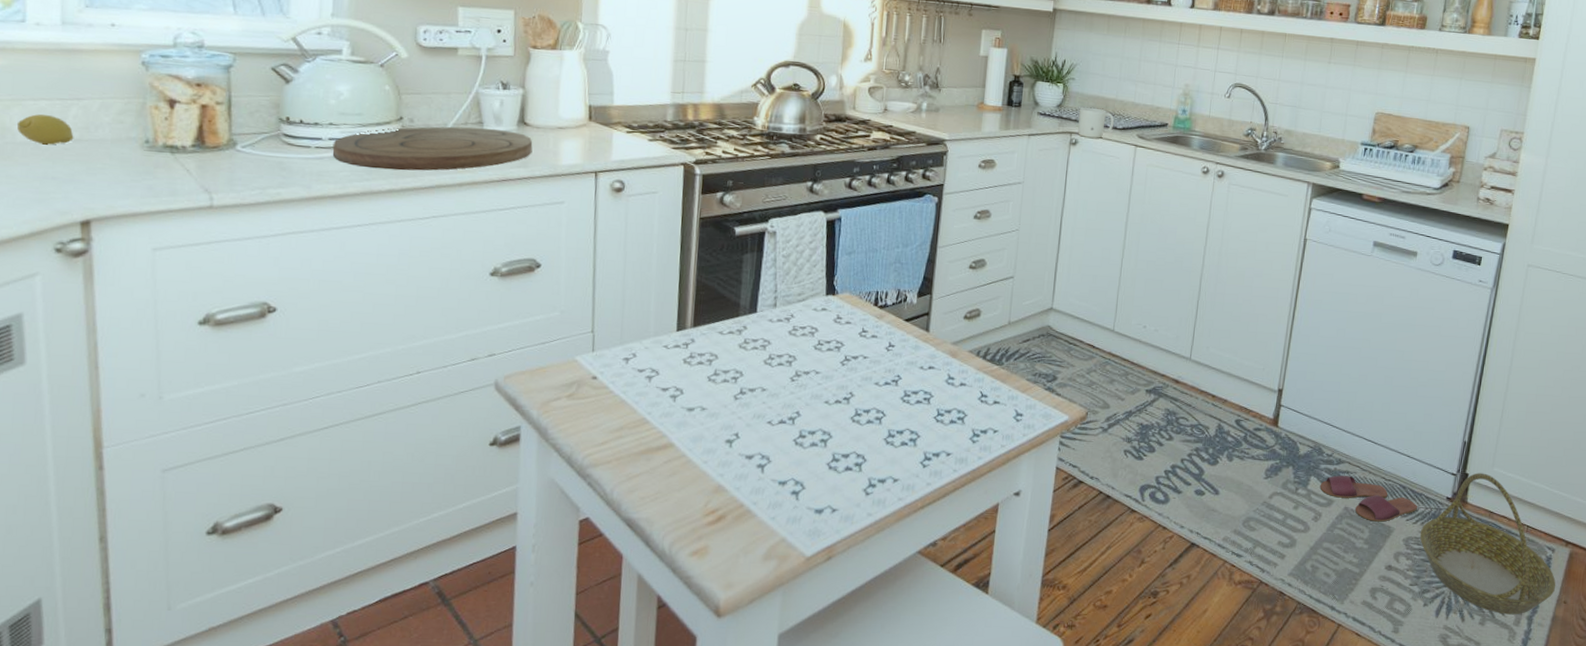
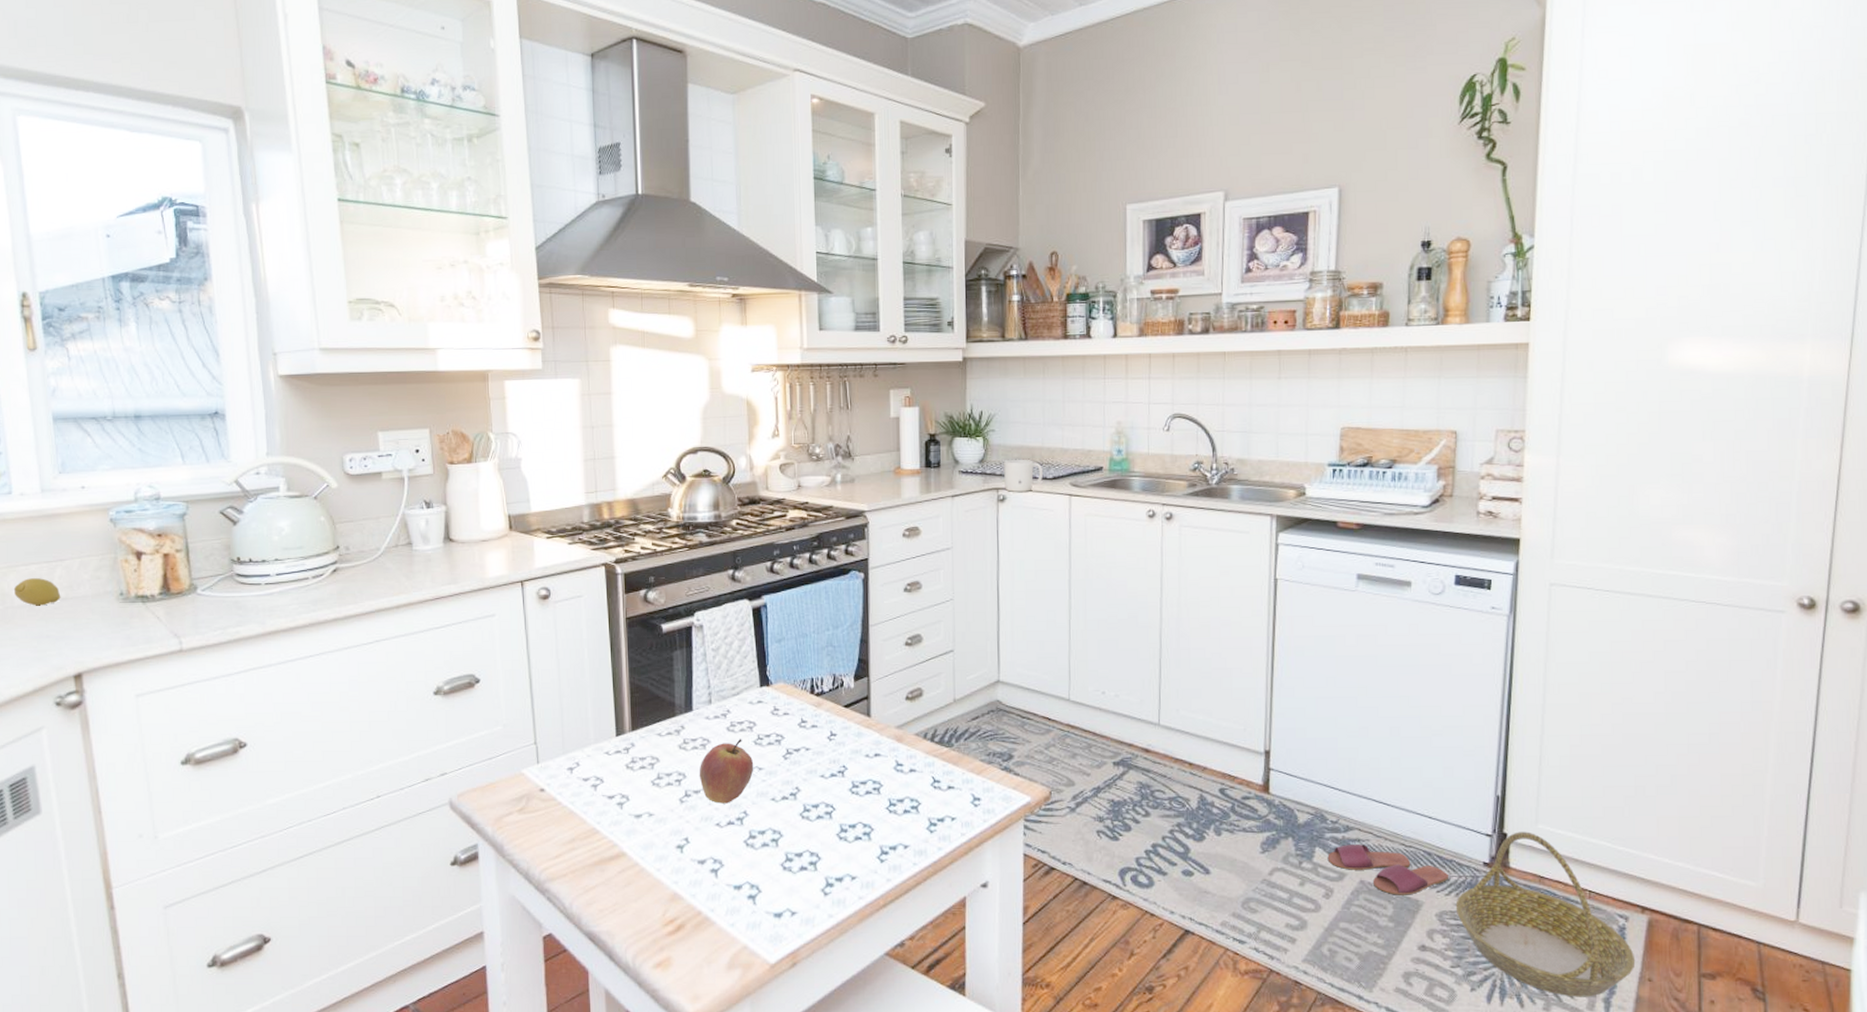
cutting board: present [332,126,533,171] -> none [280,548,460,599]
fruit: none [756,343,812,403] -> present [699,739,754,804]

